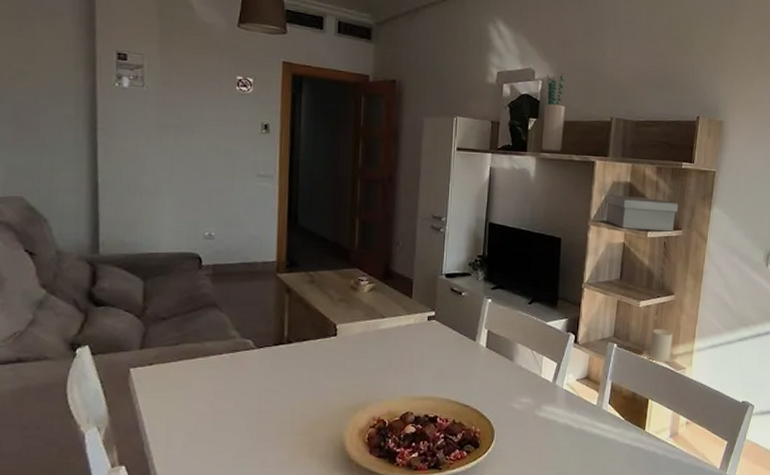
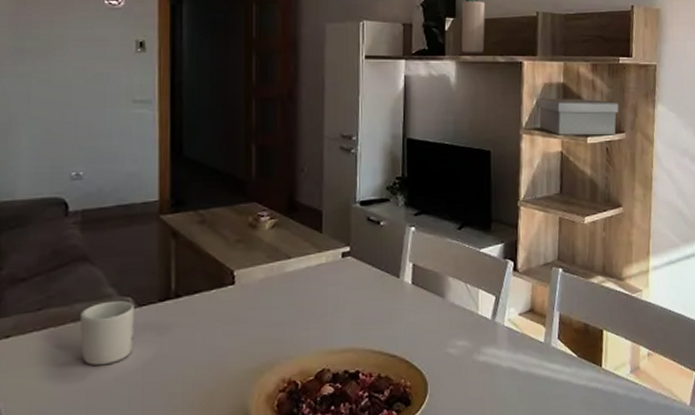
mug: none [208,341,254,394] -> present [79,300,134,366]
candle: present [642,329,677,363] -> none [592,247,632,287]

